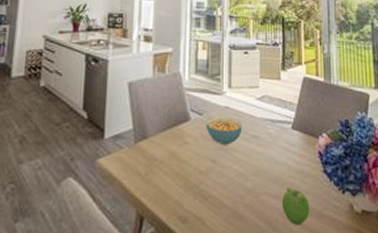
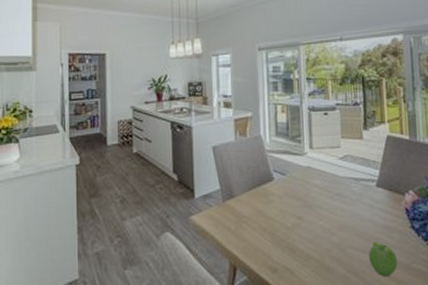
cereal bowl: present [205,117,243,145] -> none [289,176,326,203]

